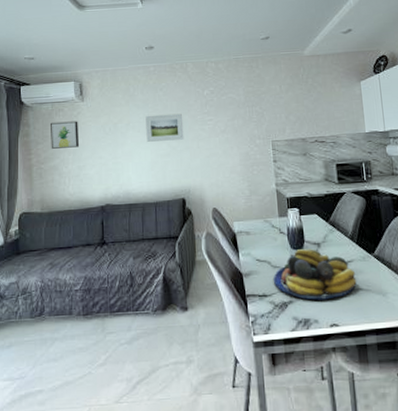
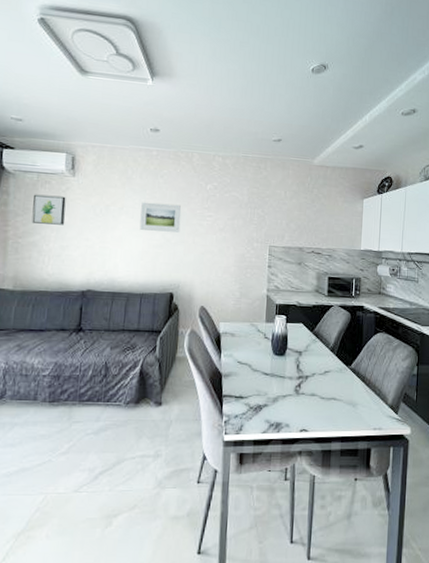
fruit bowl: present [273,249,357,300] -> none [251,356,331,406]

